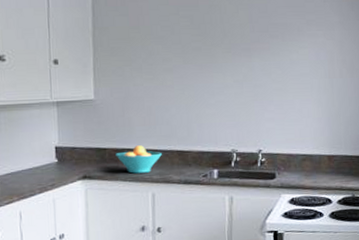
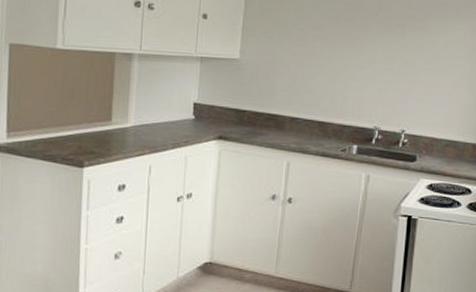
fruit bowl: present [115,145,162,174] -> none [254,111,302,140]

